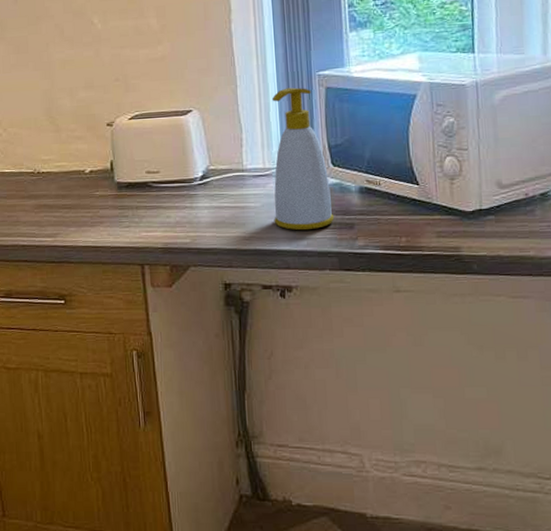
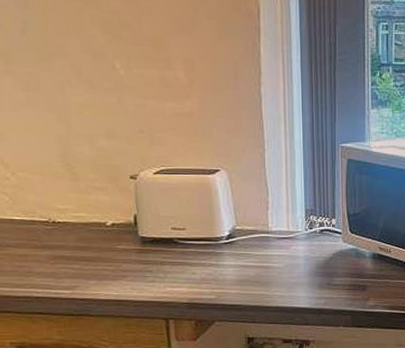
soap bottle: present [271,87,335,231] -> none [295,156,350,291]

